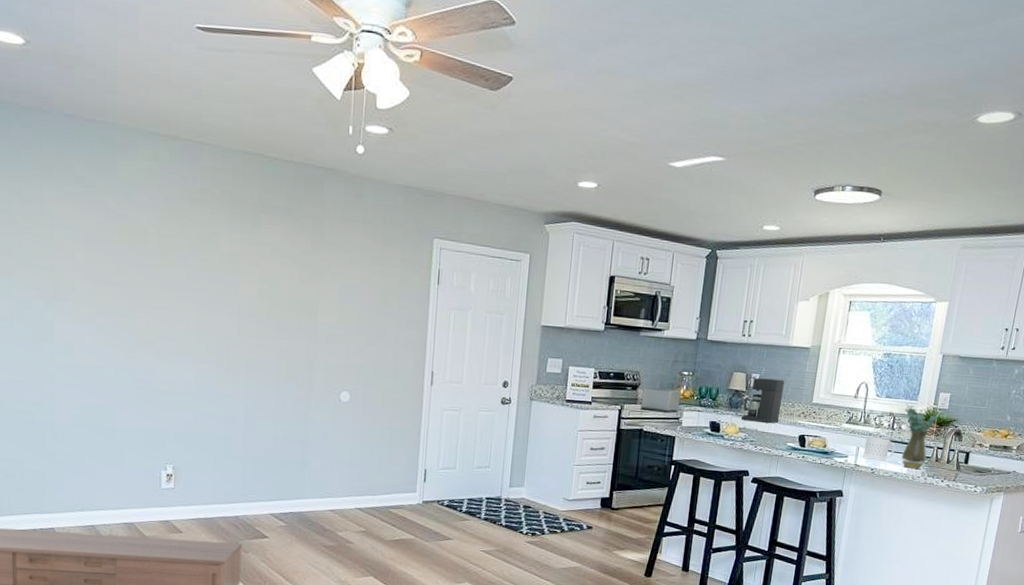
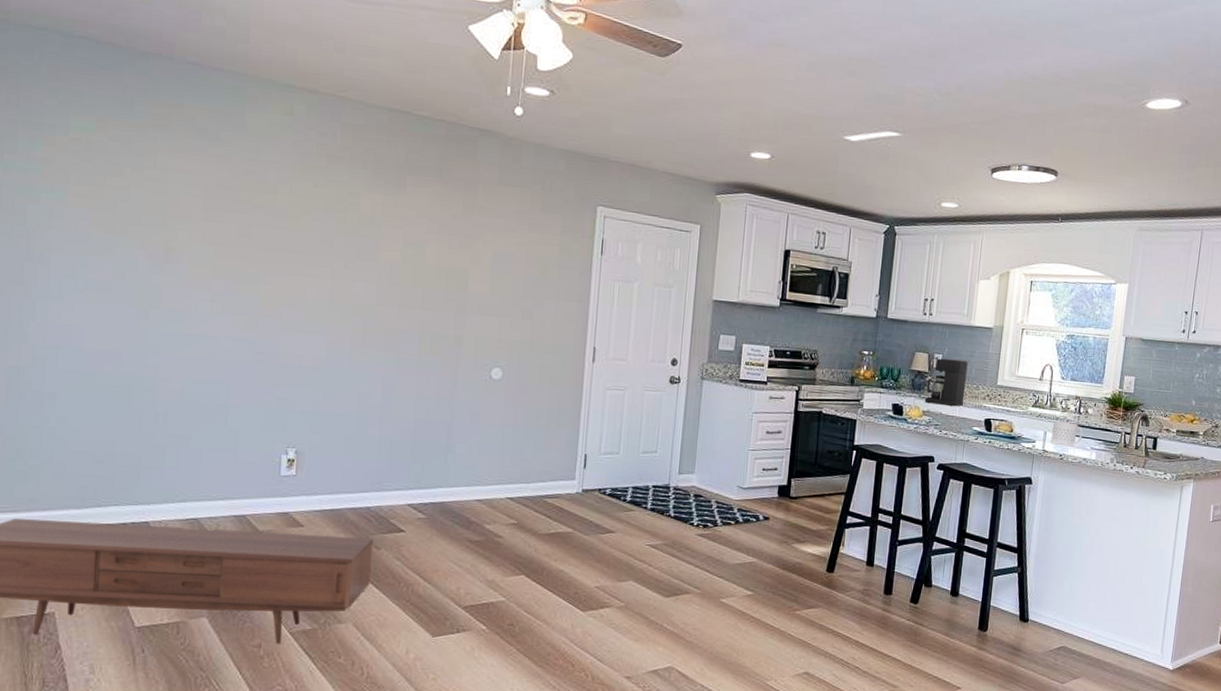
toaster: present [641,387,681,414] -> none [819,367,862,395]
vase: present [901,403,938,470] -> none [1089,387,1124,456]

